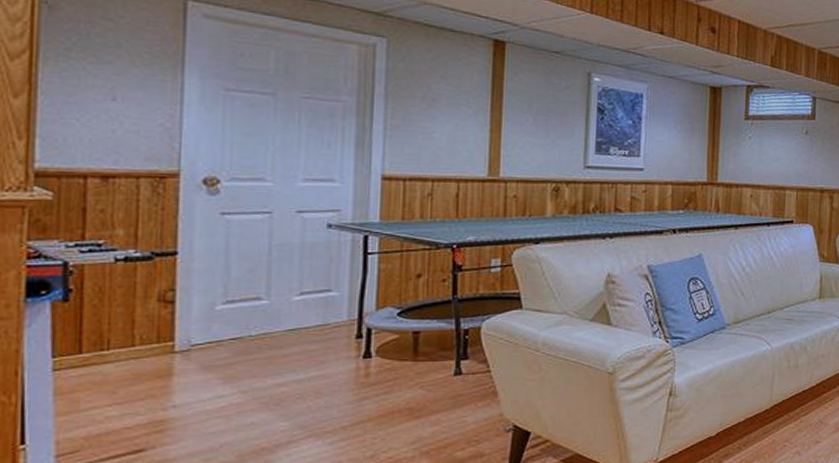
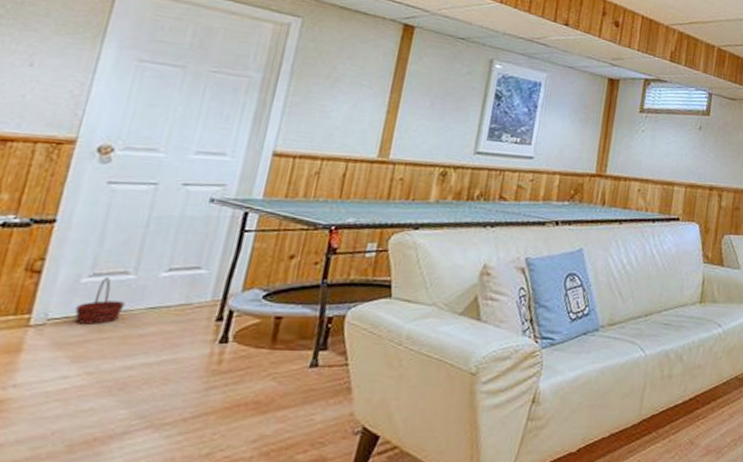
basket: none [215,303,264,348] -> present [74,276,125,325]

